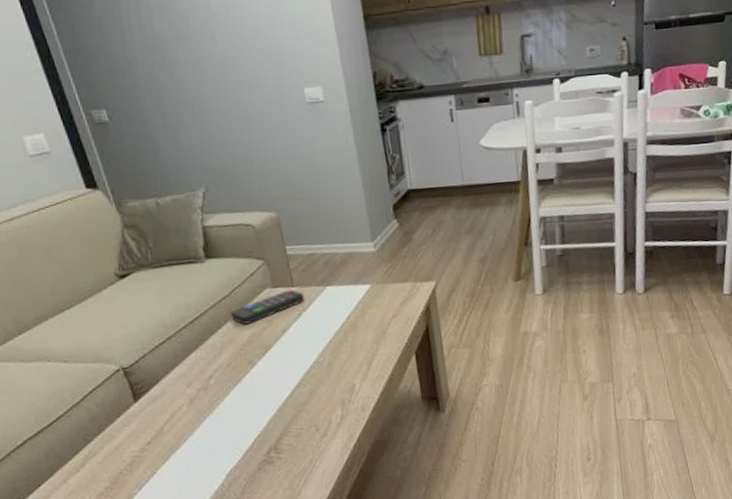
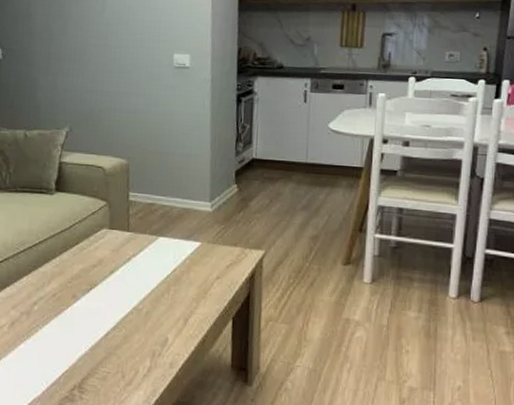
remote control: present [230,289,305,325] -> none [66,233,138,259]

